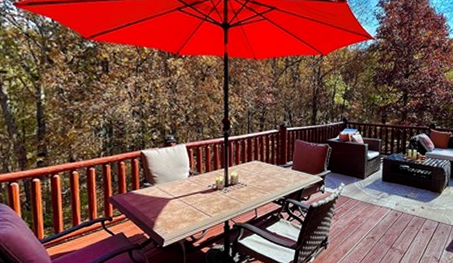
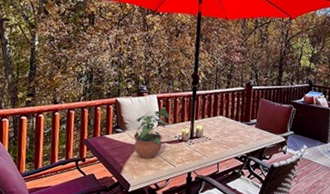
potted plant: none [164,158,200,212] -> present [134,108,169,159]

